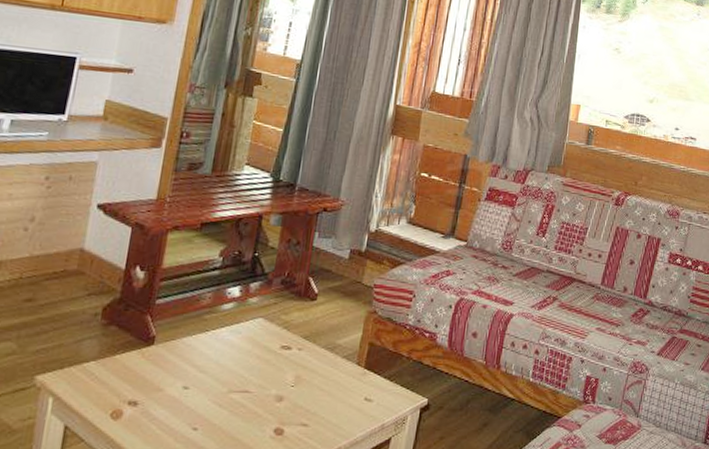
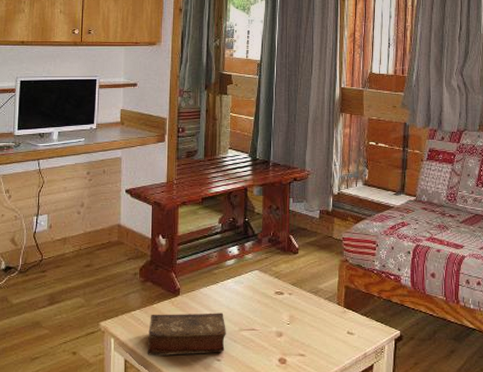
book: none [97,367,211,422] -> present [147,313,226,355]

